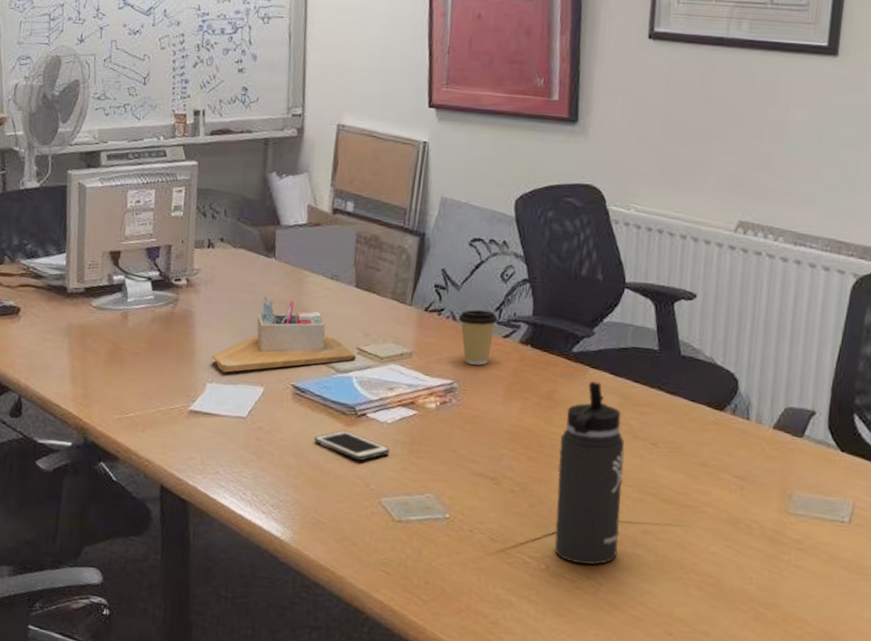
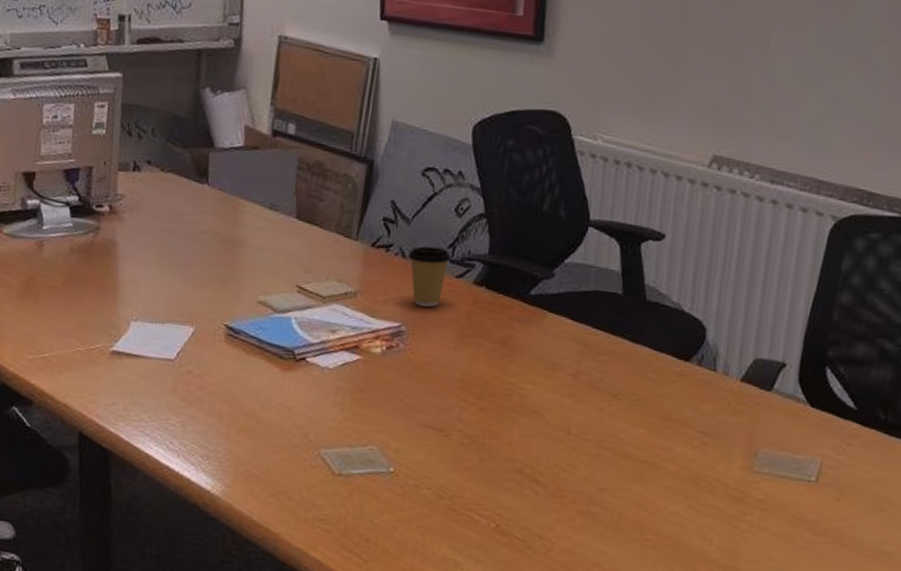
desk organizer: present [211,295,356,373] -> none [136,225,296,310]
cell phone: present [314,430,390,461] -> none [248,375,331,409]
thermos bottle: present [554,380,625,566] -> none [505,326,583,525]

